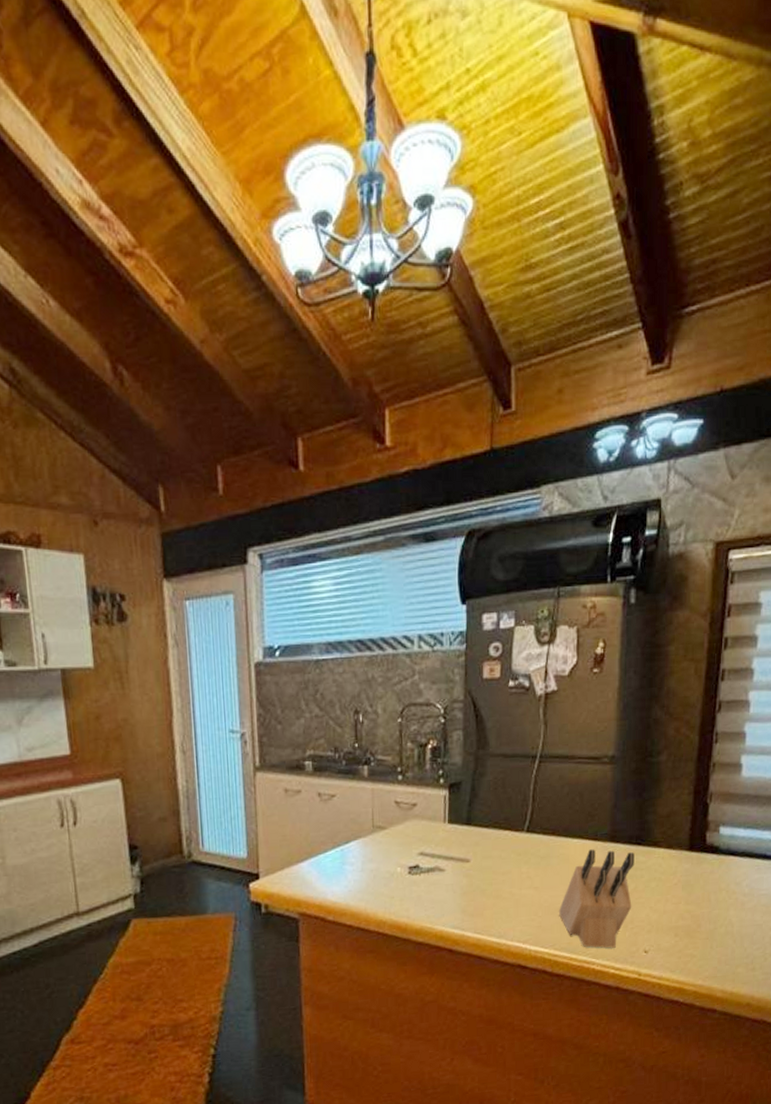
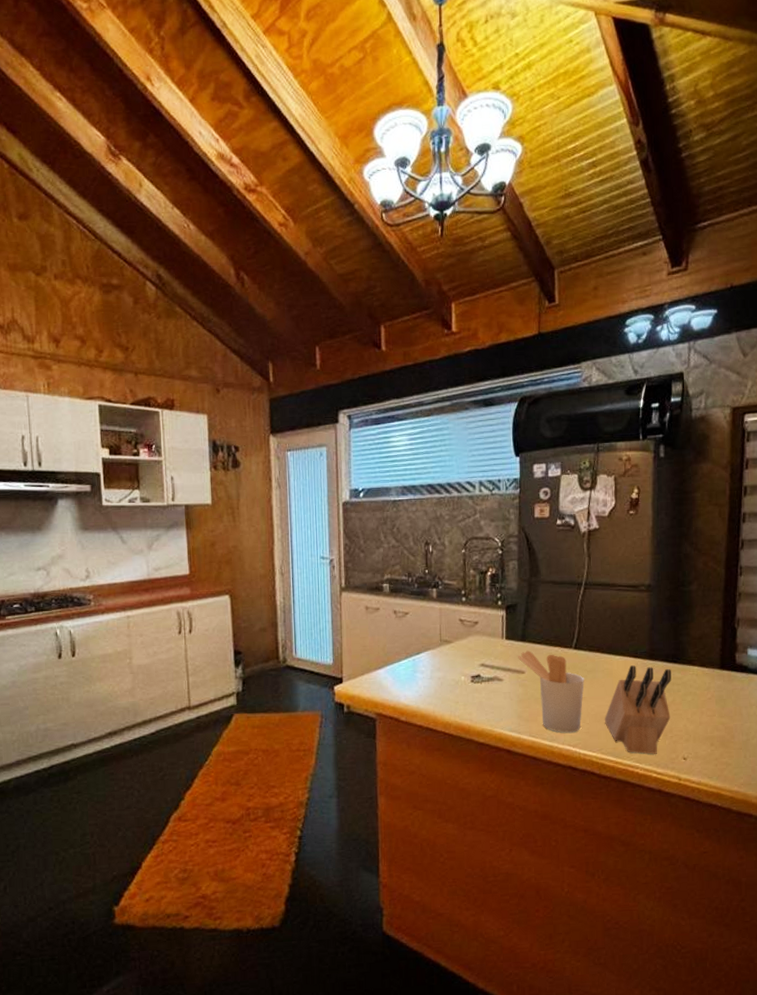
utensil holder: none [462,835,537,928] -> present [518,650,584,733]

